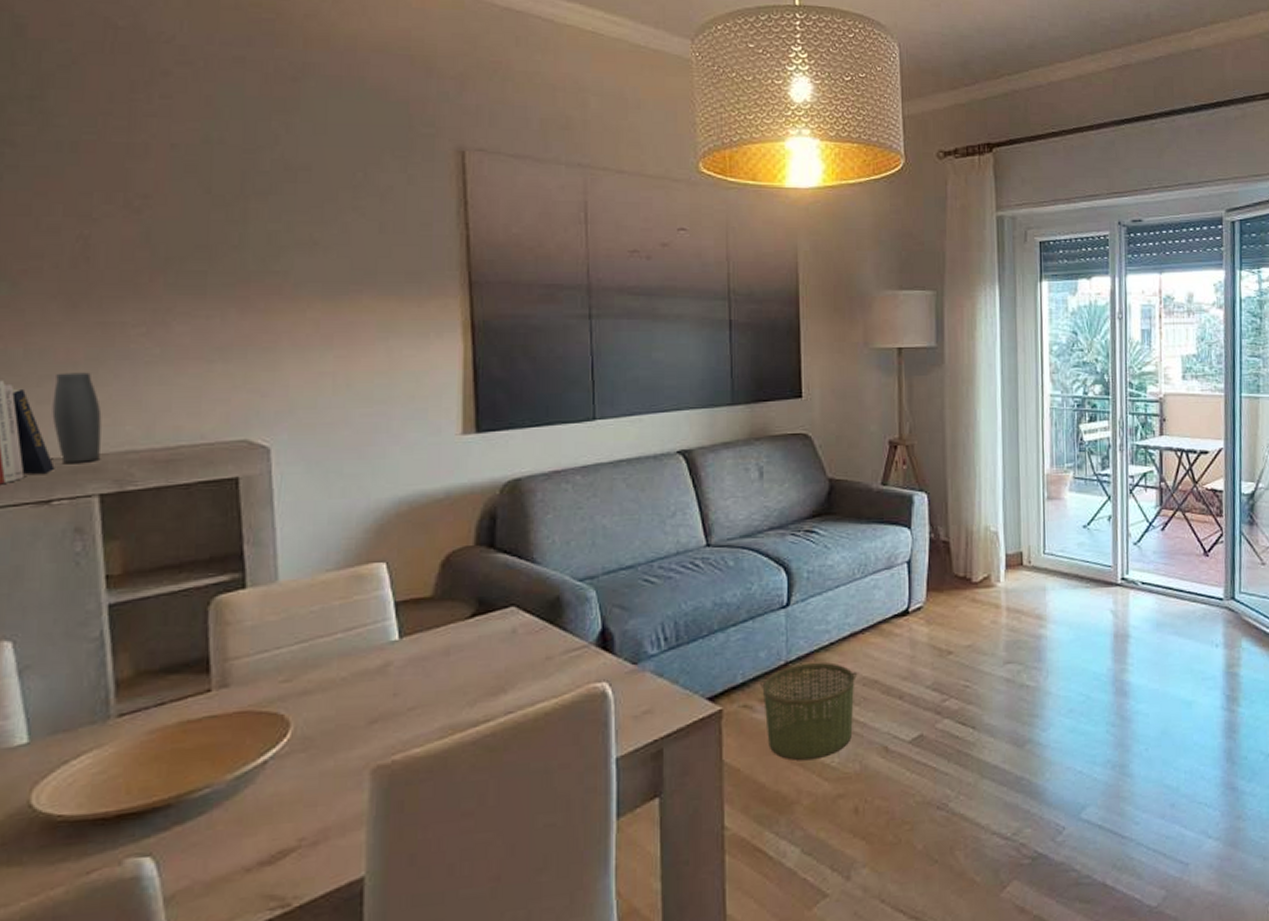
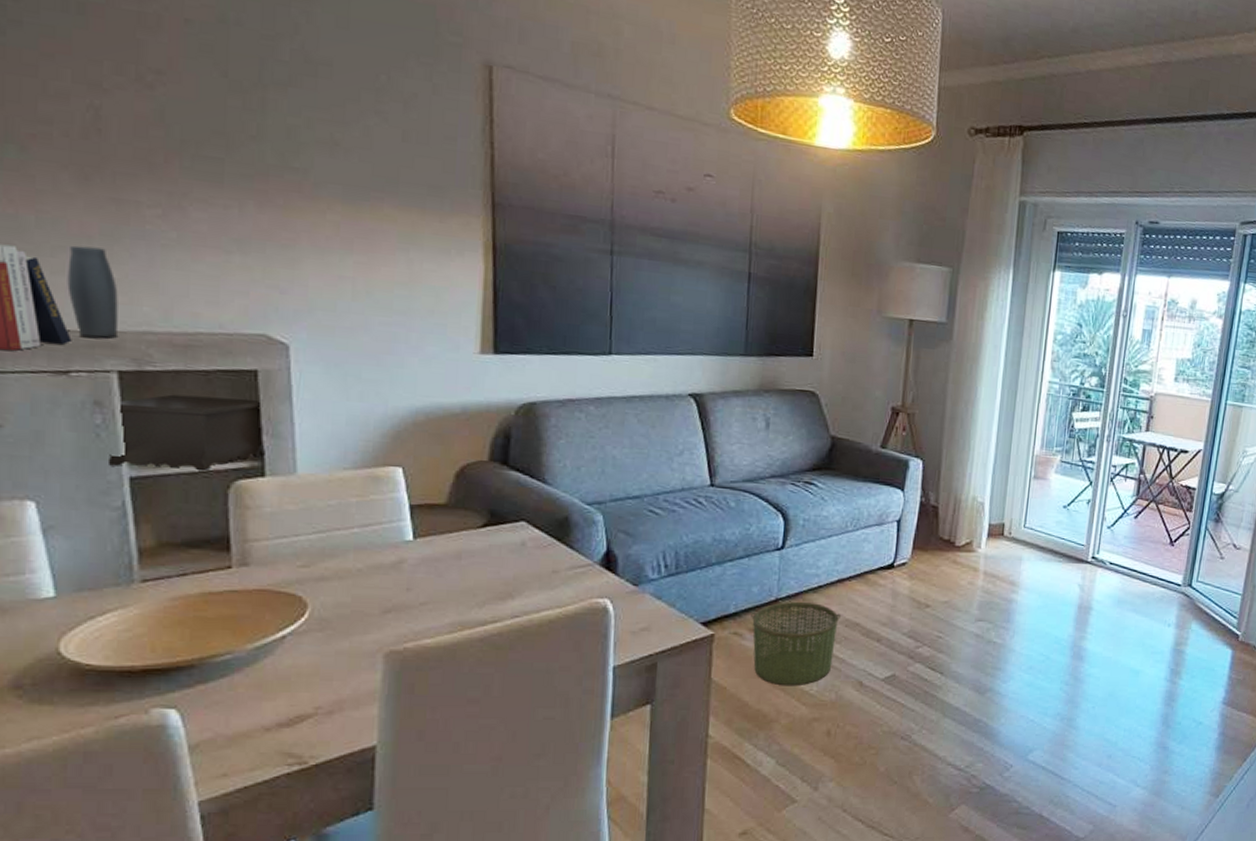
decorative box: none [86,507,247,594] -> present [107,394,266,470]

